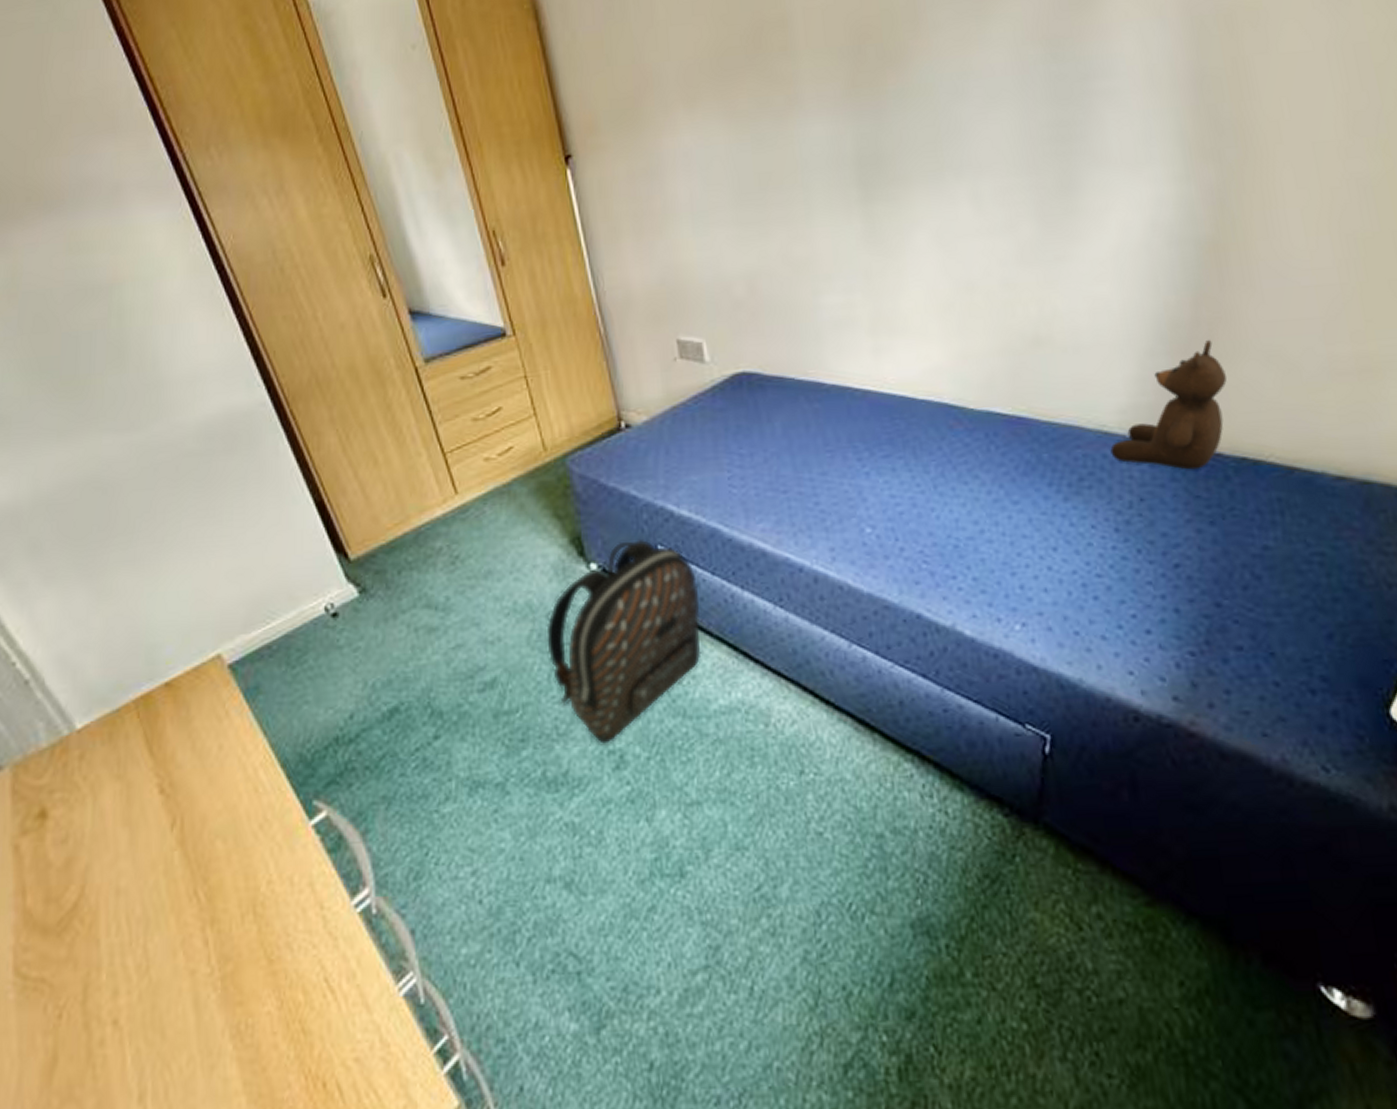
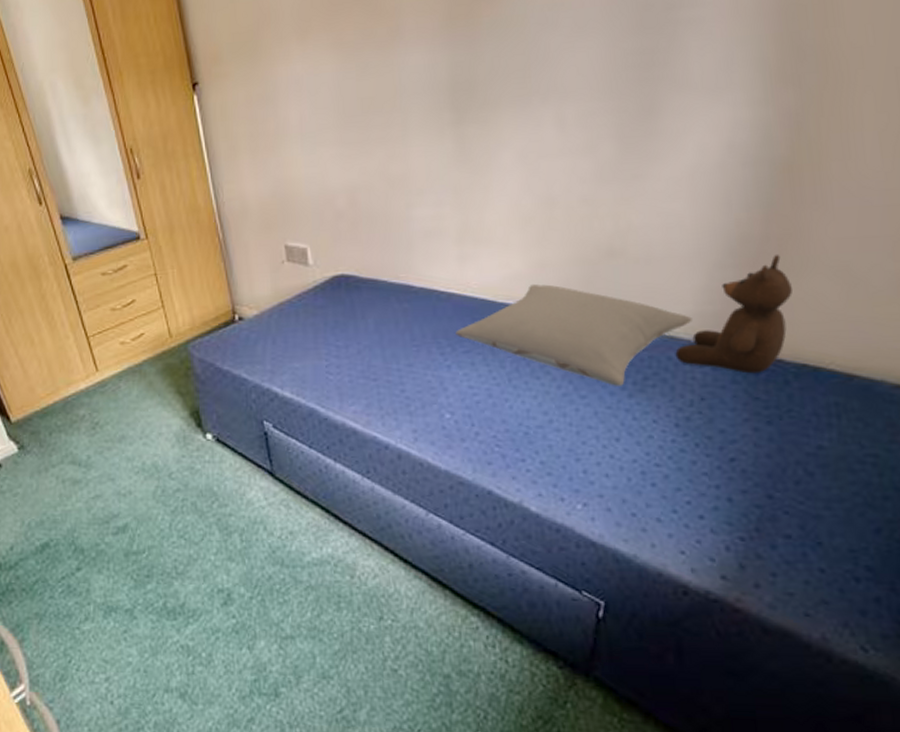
backpack: present [546,540,702,744] -> none [169,416,298,583]
pillow: none [873,377,1126,489] -> present [455,283,692,386]

